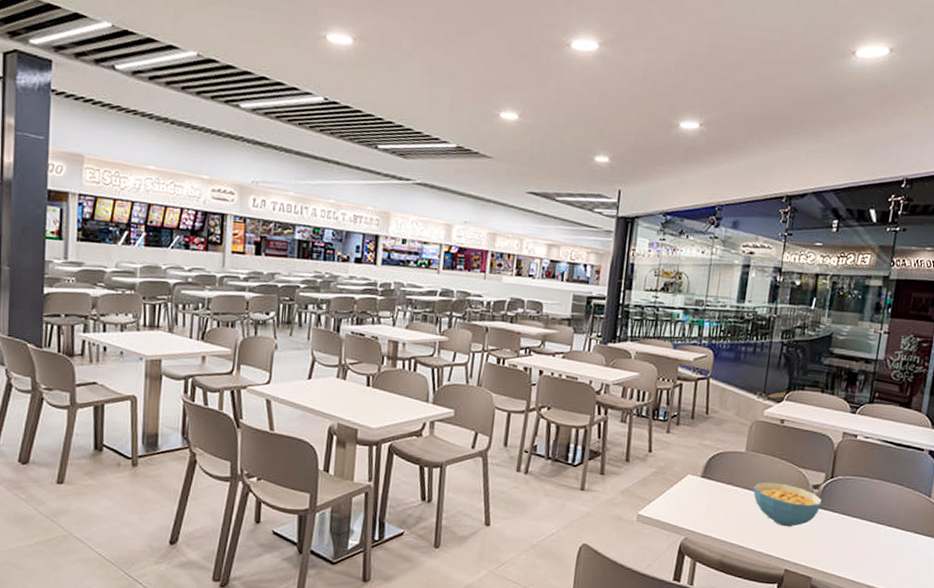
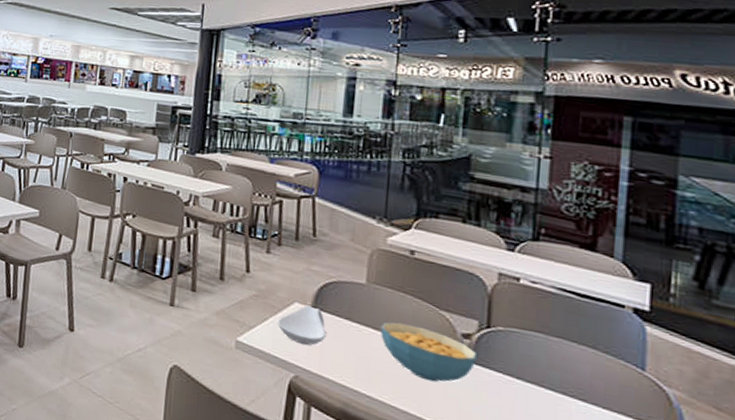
spoon rest: none [672,476,712,511] -> present [277,305,326,346]

